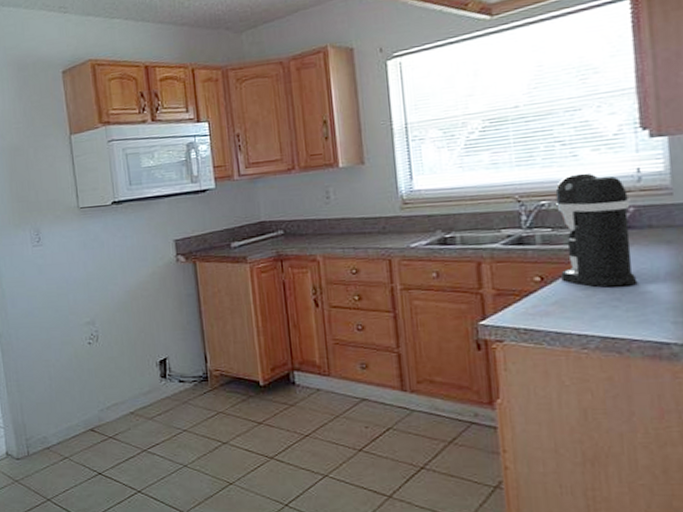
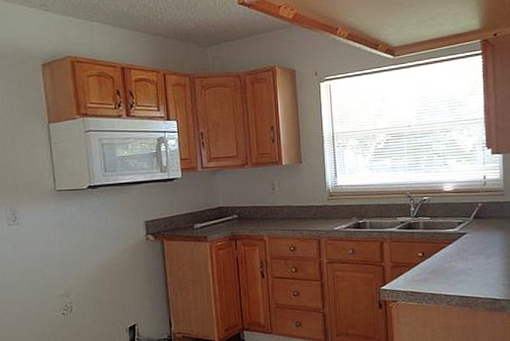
coffee maker: present [555,172,638,288] -> none [433,177,482,261]

